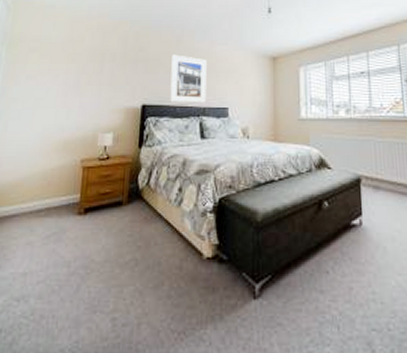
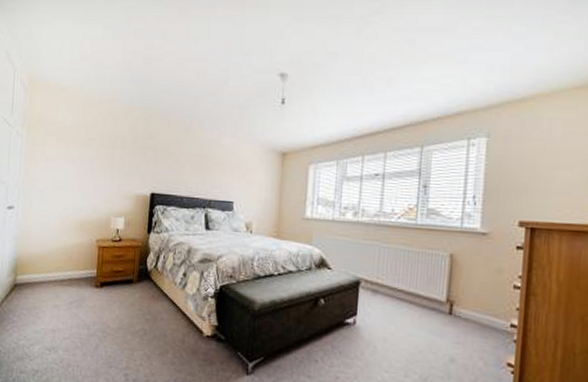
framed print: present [170,54,207,103] -> none [177,144,215,196]

